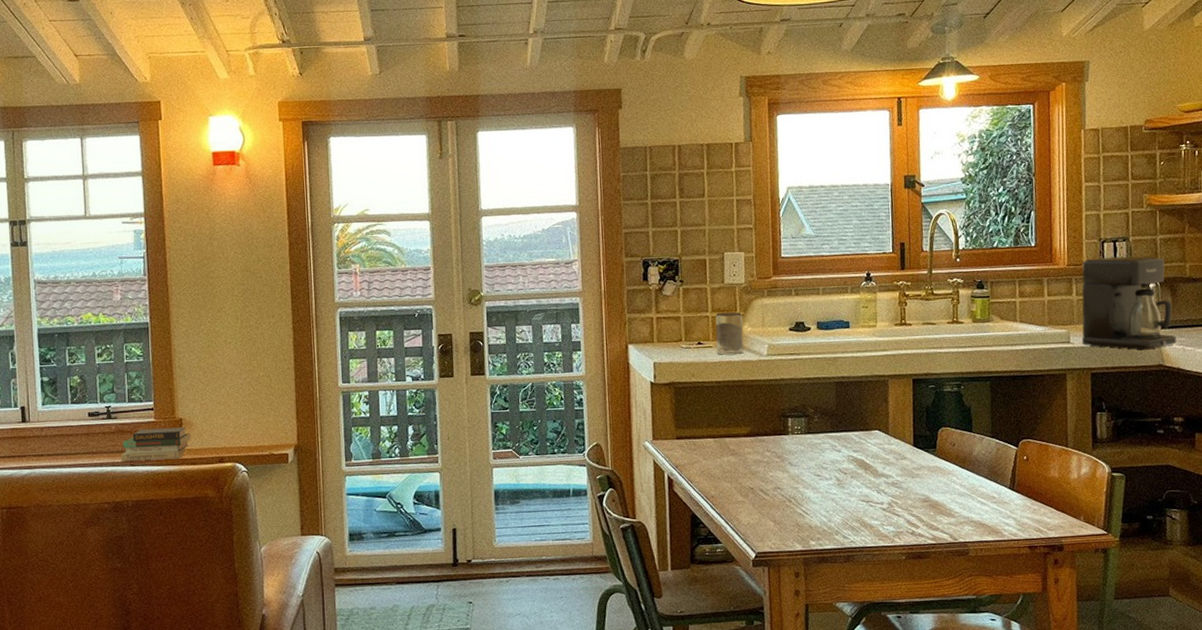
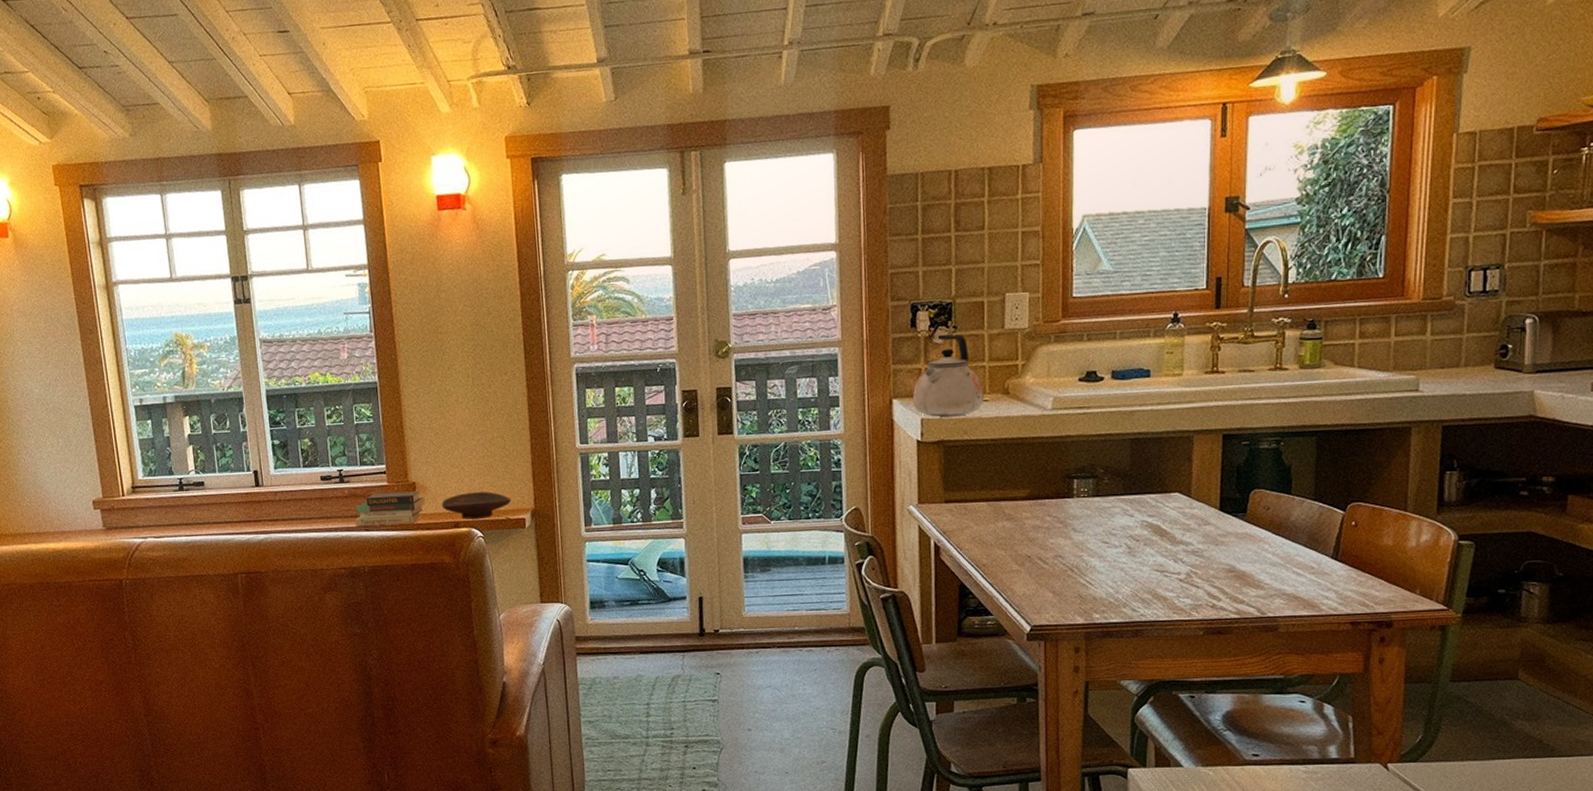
decorative bowl: none [207,428,275,455] -> present [441,491,511,519]
kettle: none [645,287,709,361] -> present [912,334,985,417]
jar: present [715,311,744,355] -> none [992,360,1025,410]
coffee maker: present [1081,256,1177,350] -> none [1433,286,1554,399]

